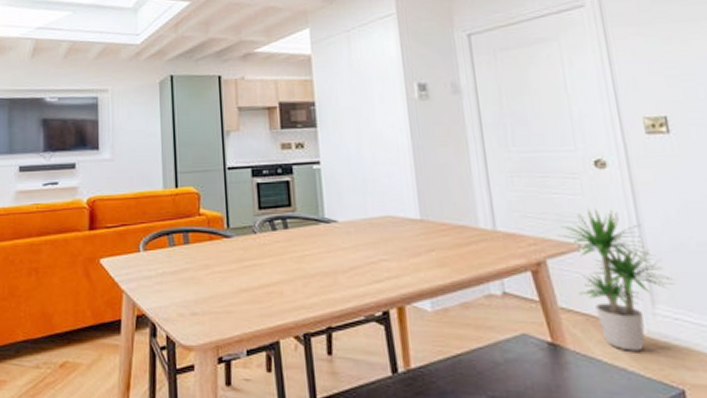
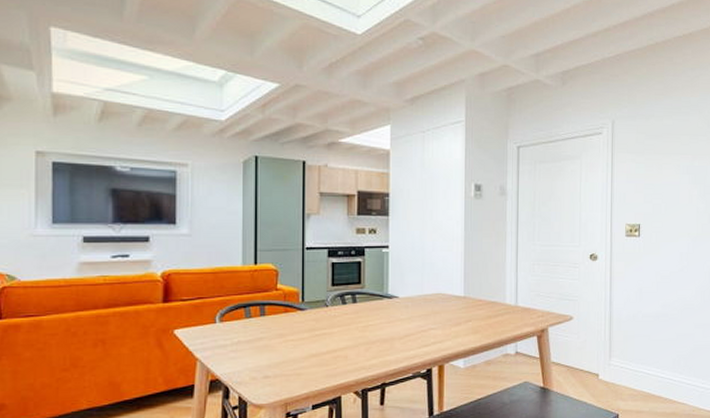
potted plant: present [559,209,674,351] -> none [559,290,624,390]

